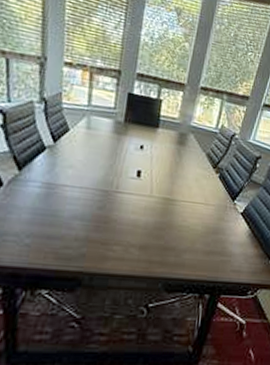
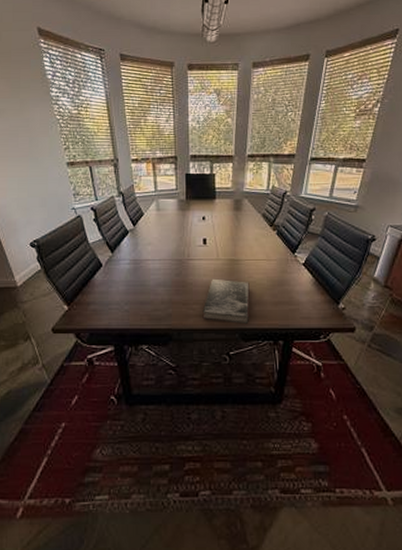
book: none [122,217,183,274] -> present [202,278,250,325]

